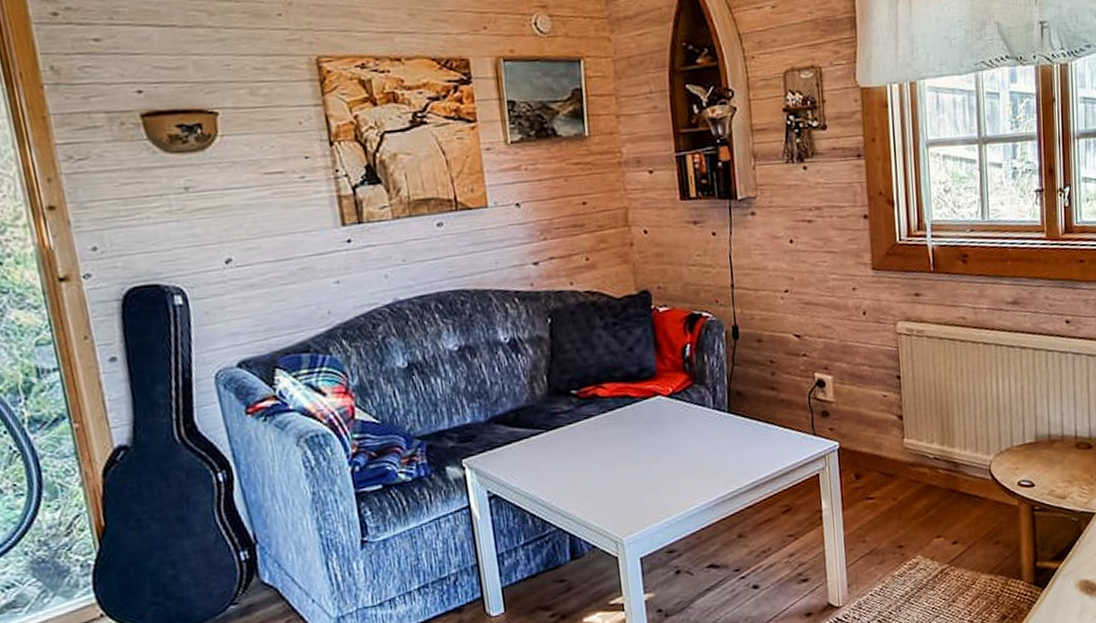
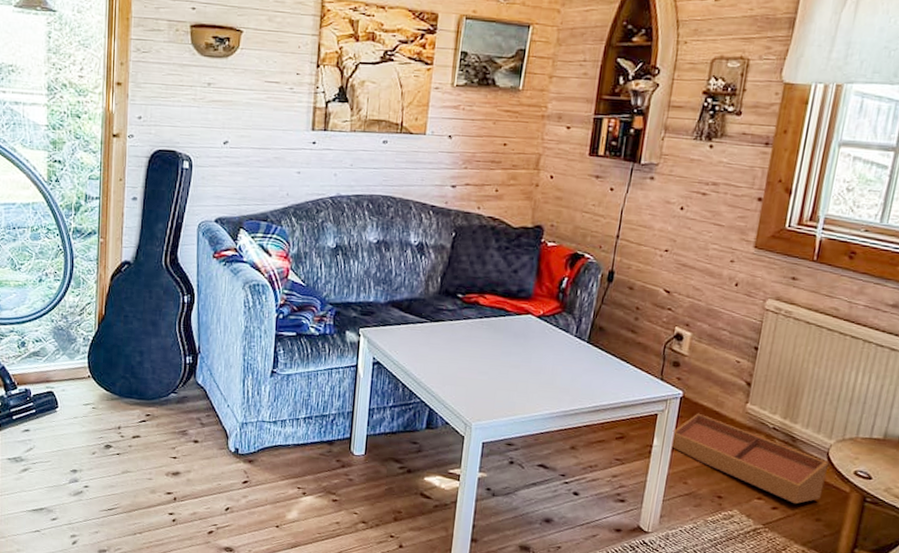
storage bin: none [838,461,995,533] -> present [671,413,830,504]

